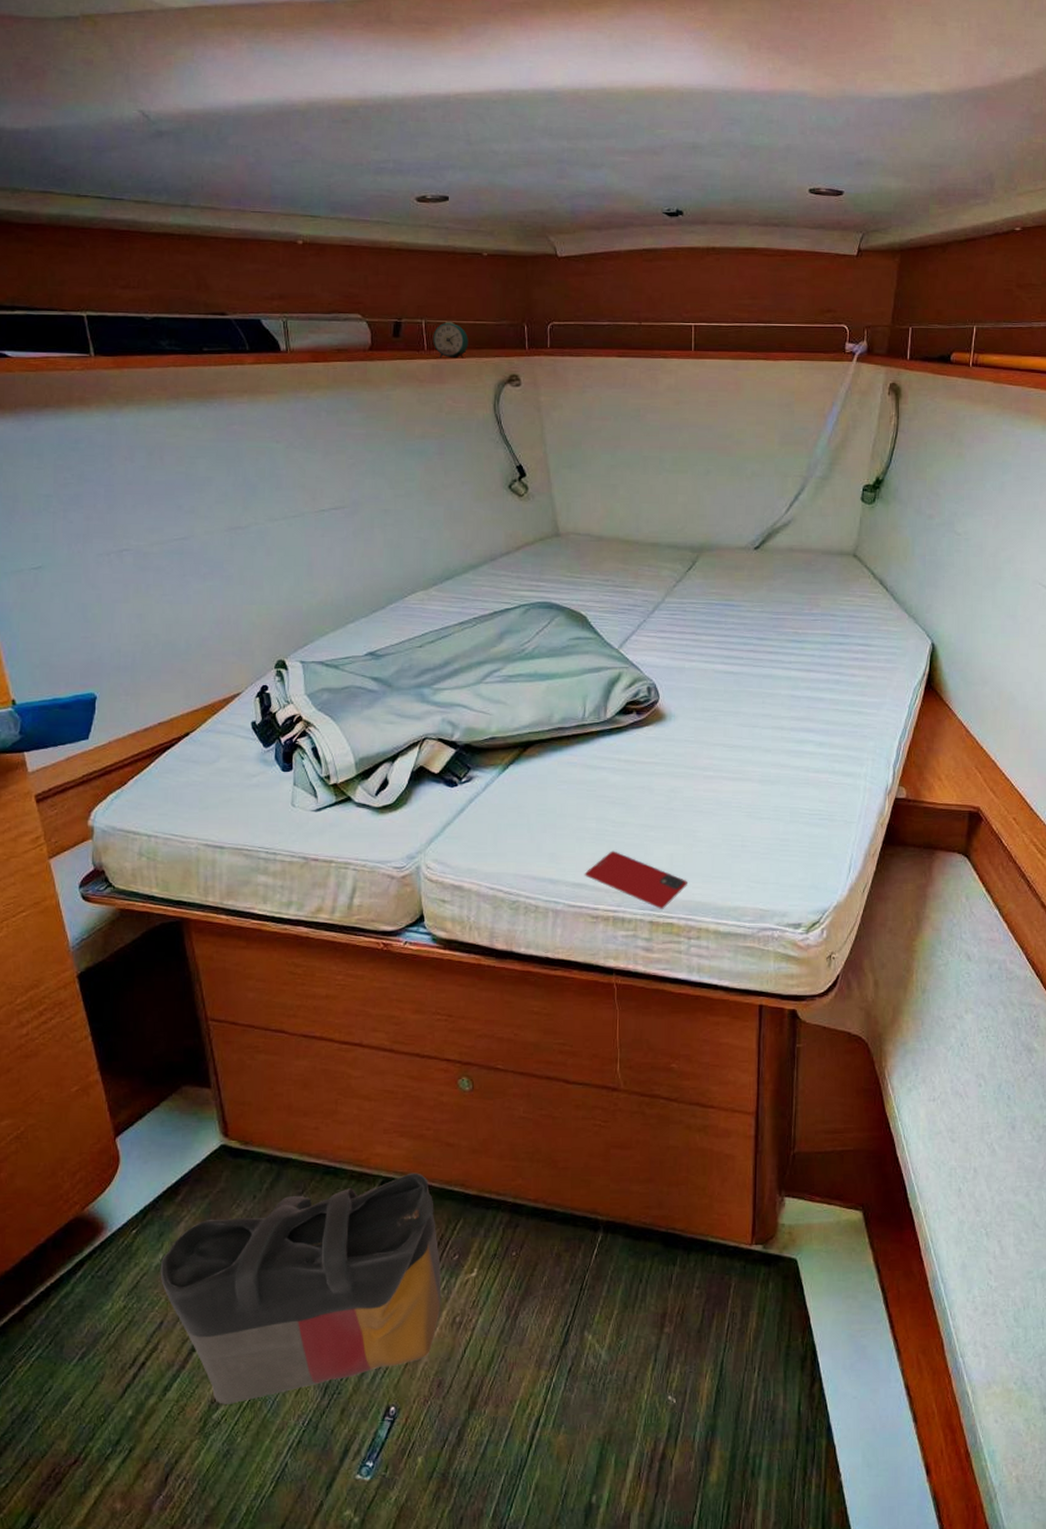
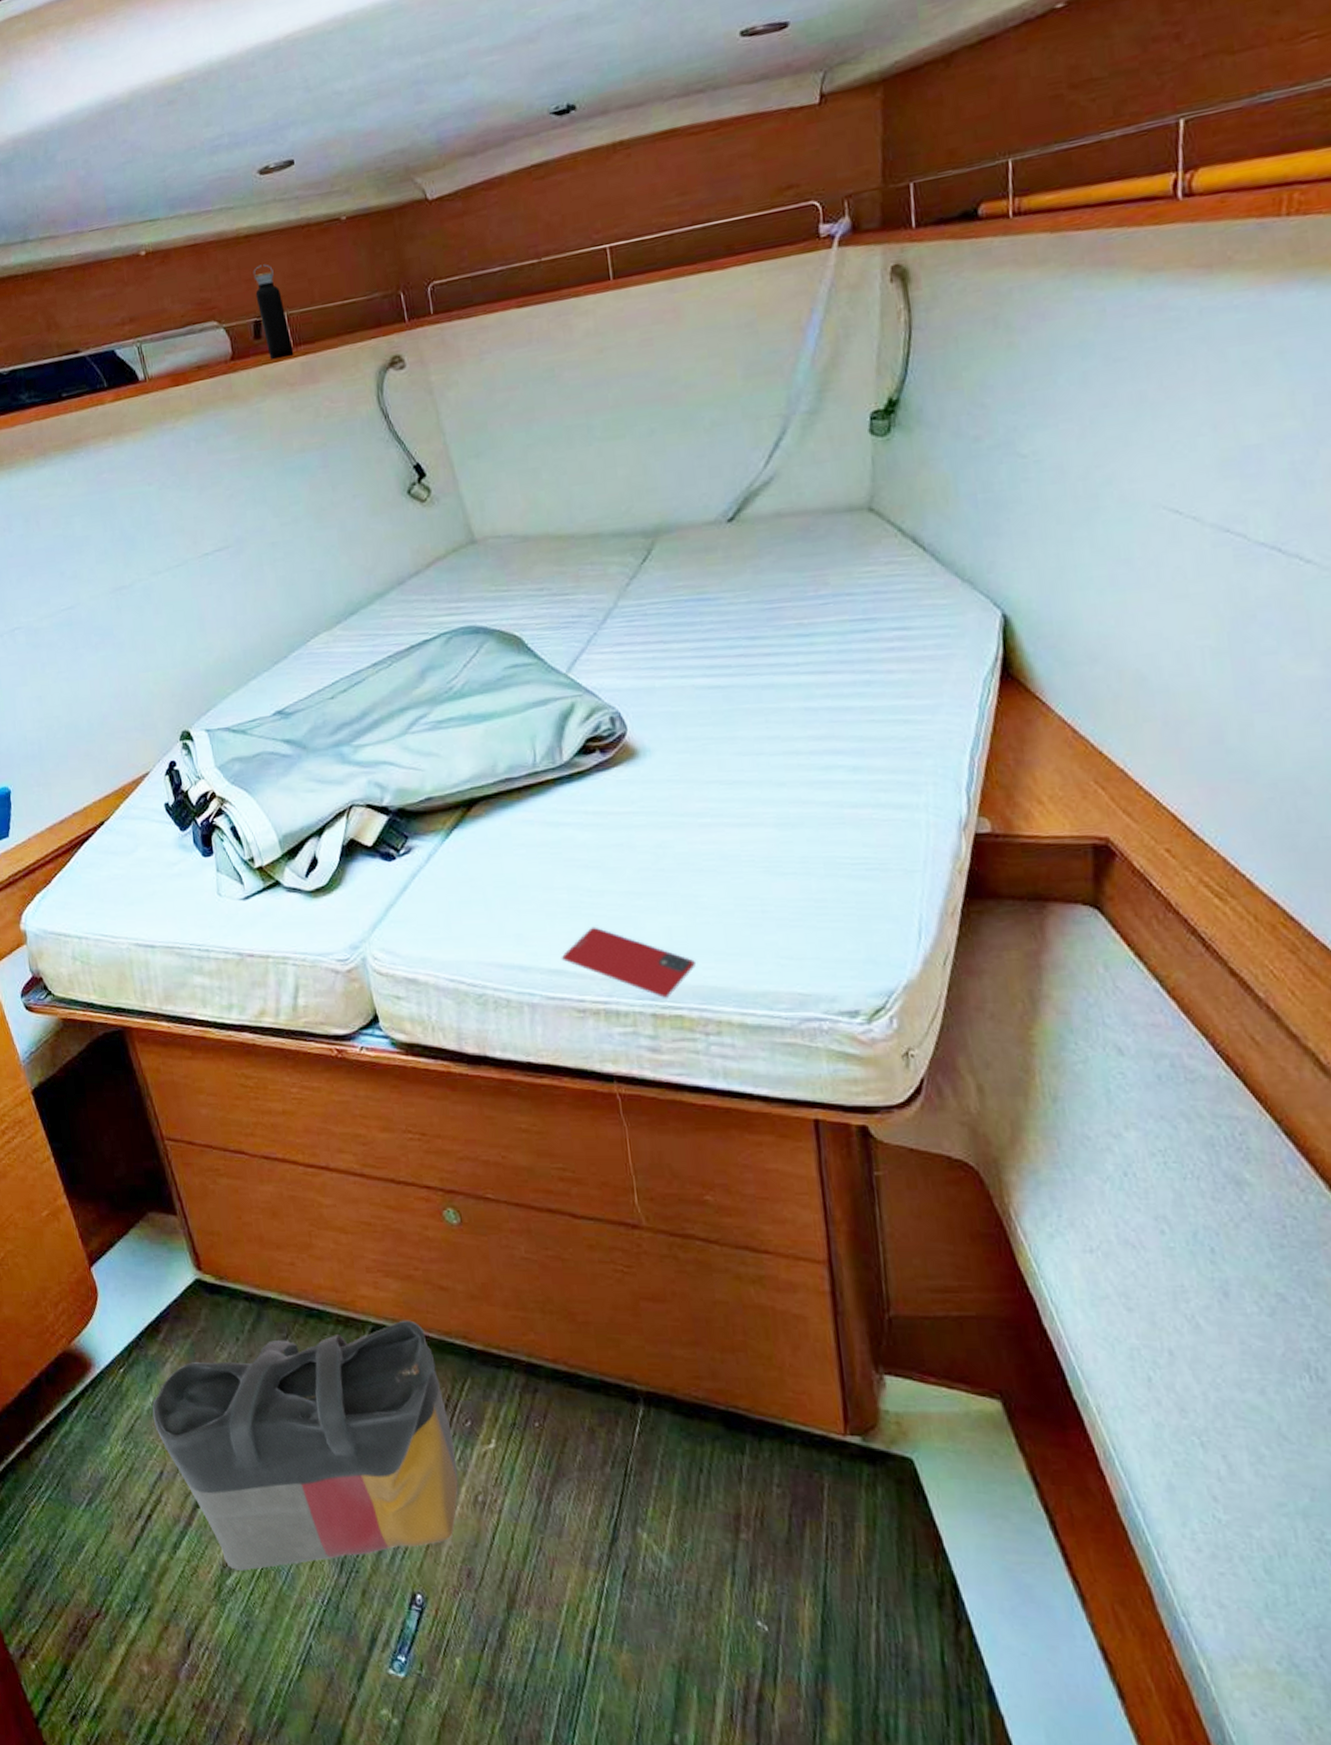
water bottle: none [399,276,427,358] -> present [253,264,294,360]
alarm clock: present [433,321,469,359] -> none [298,306,339,354]

